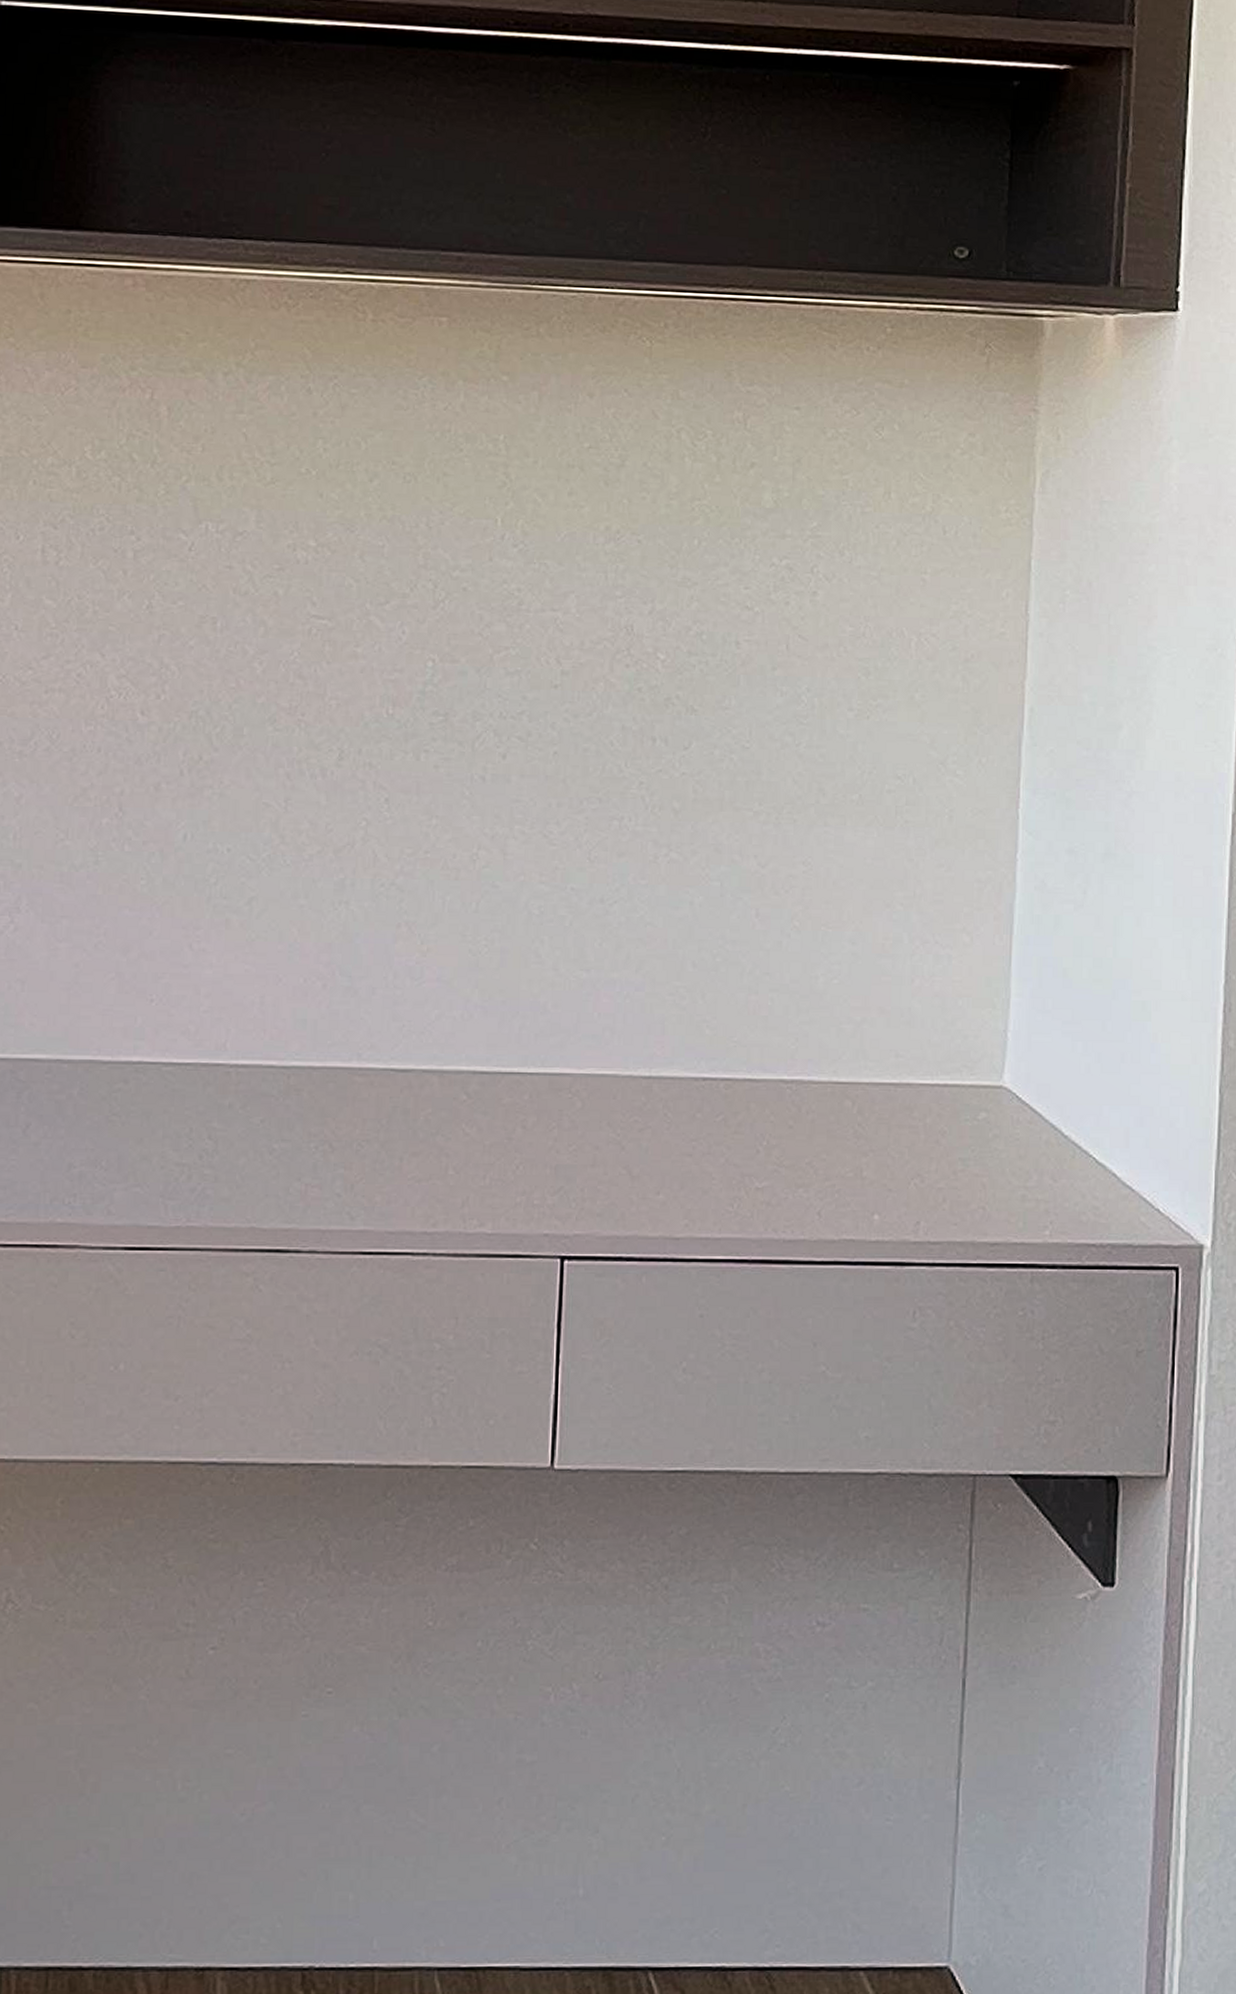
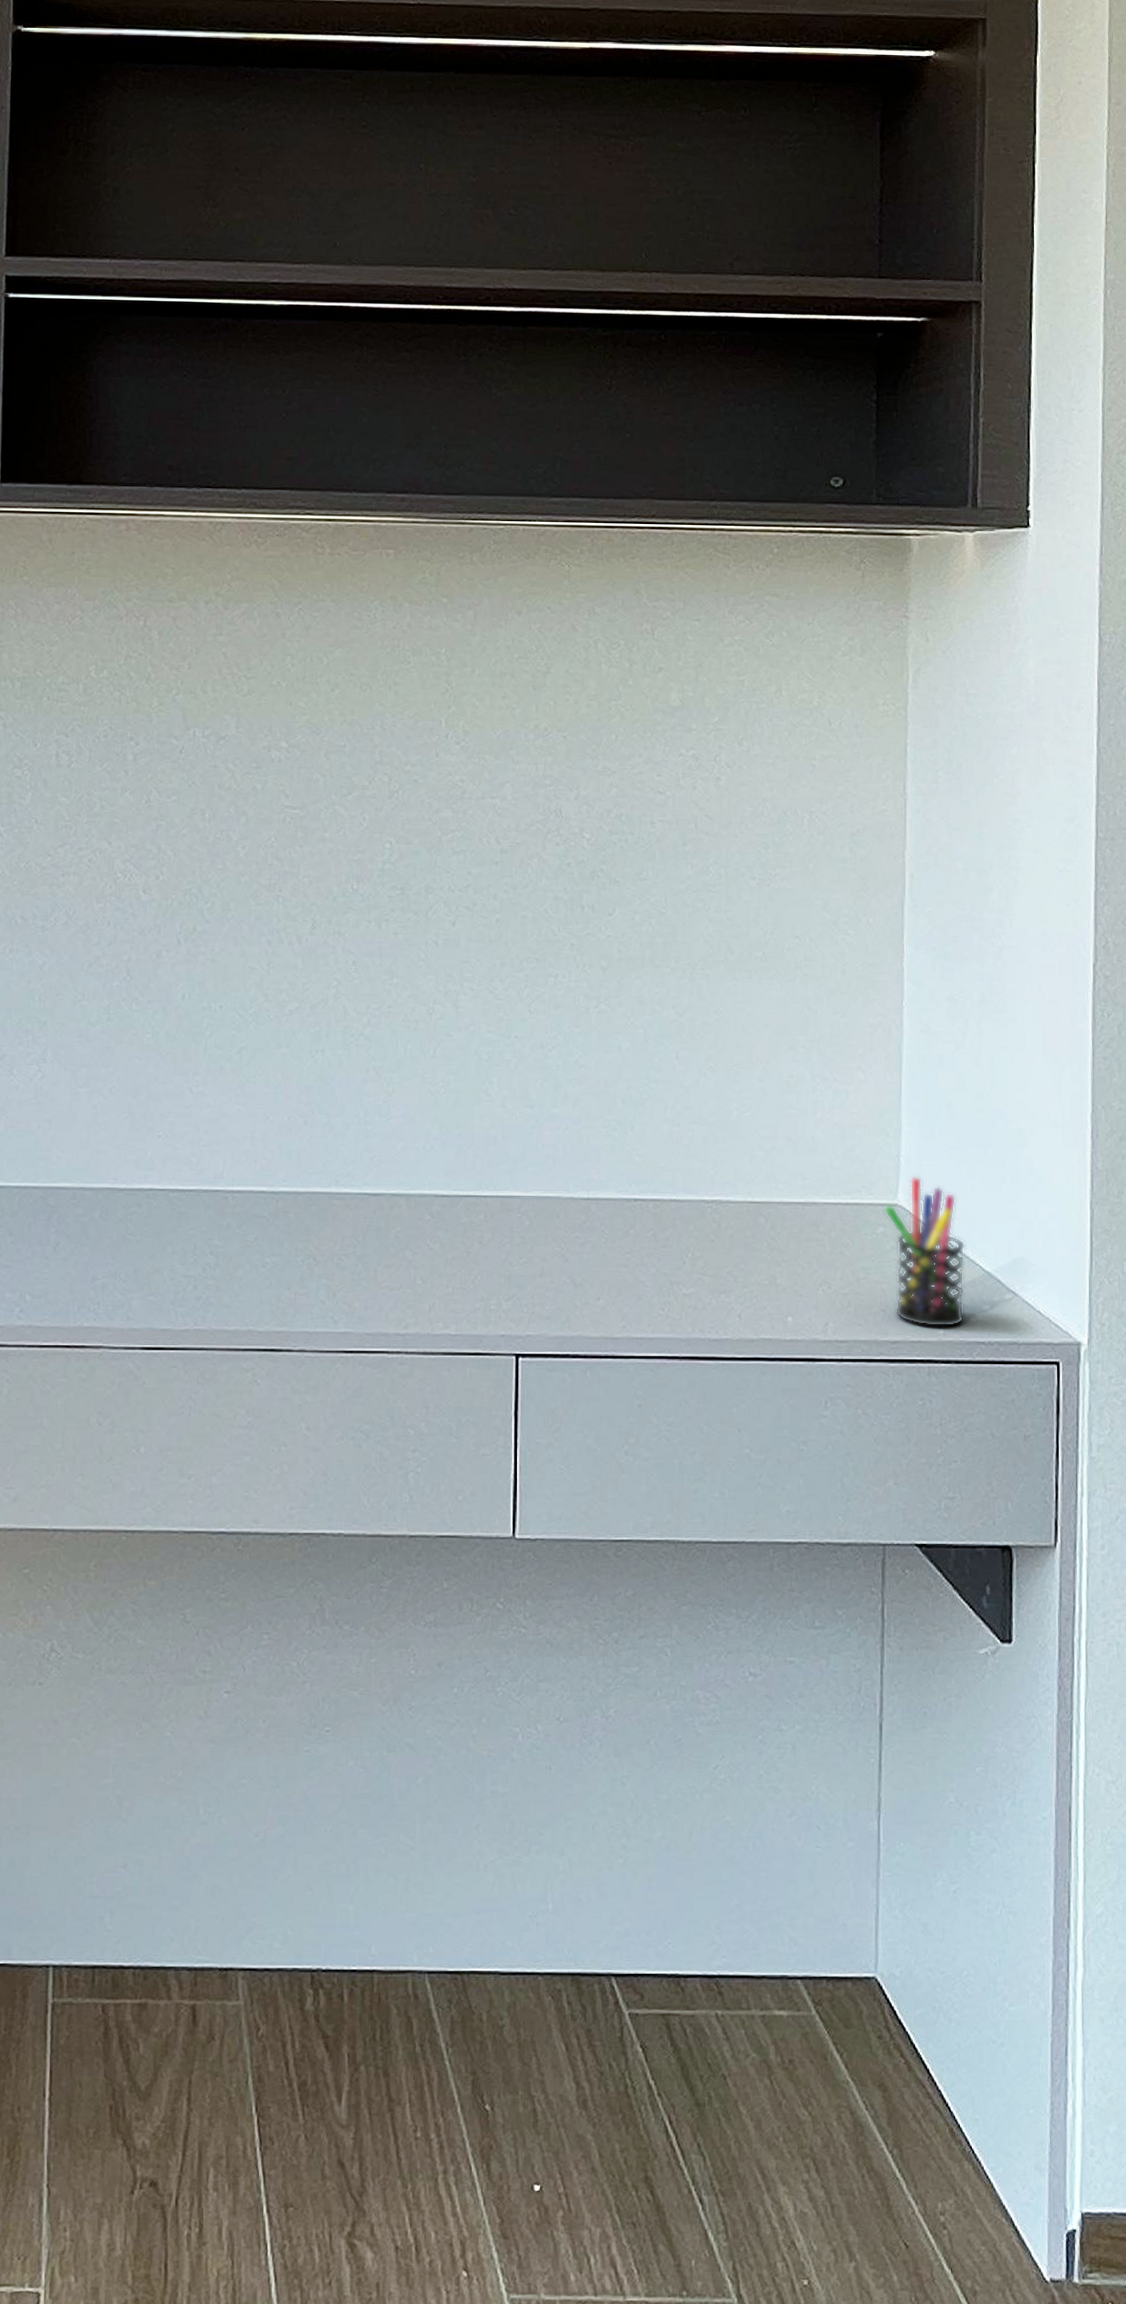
pen holder: none [986,1054,1078,1228] -> present [883,1176,966,1328]

